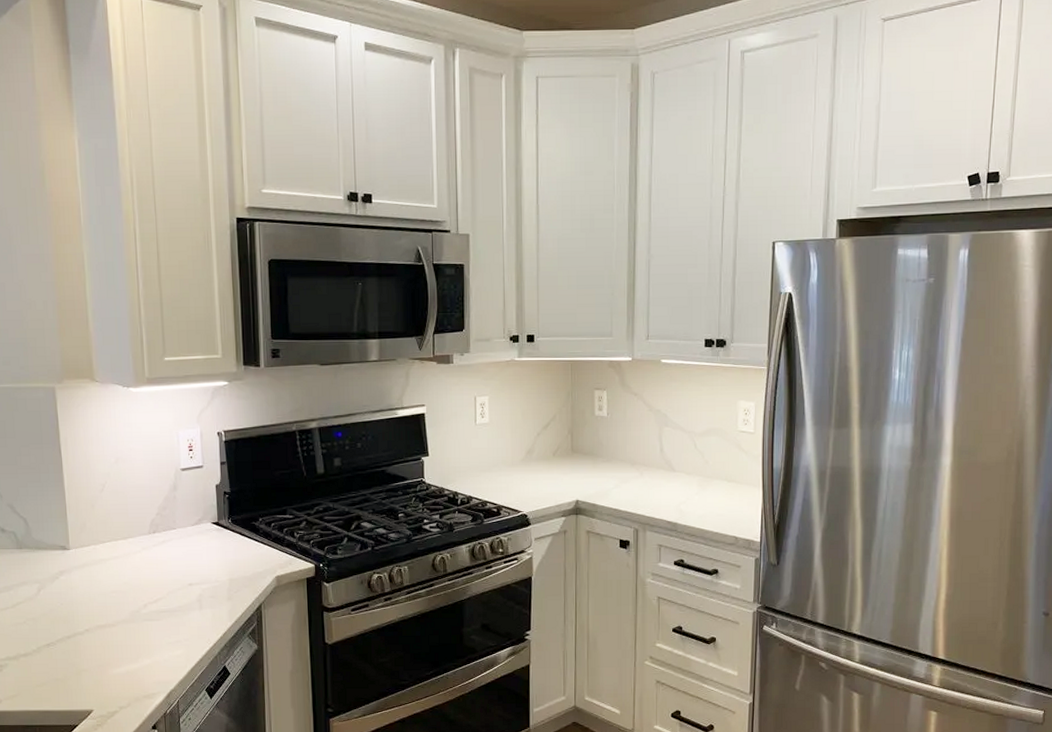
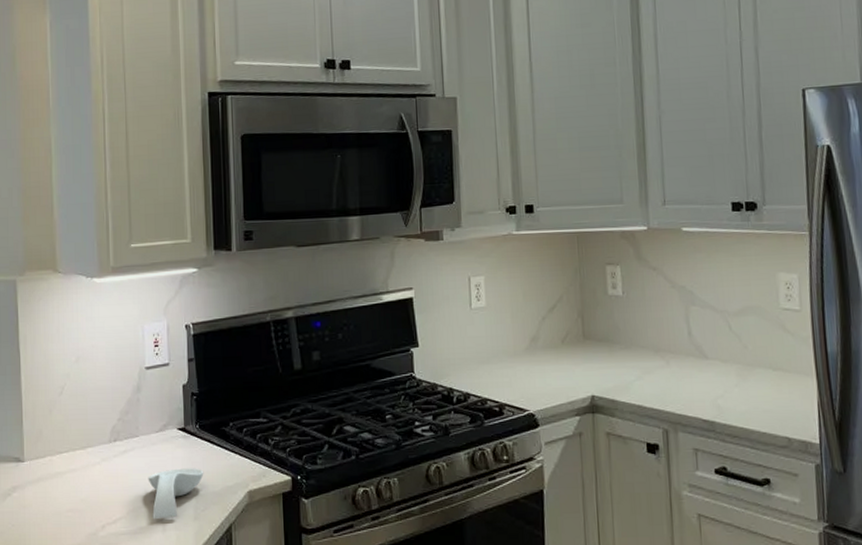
spoon rest: none [185,556,236,600] -> present [148,468,204,520]

